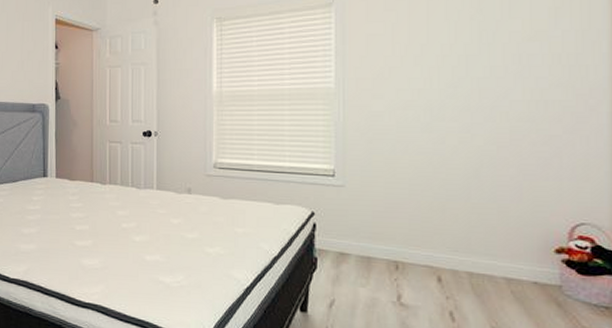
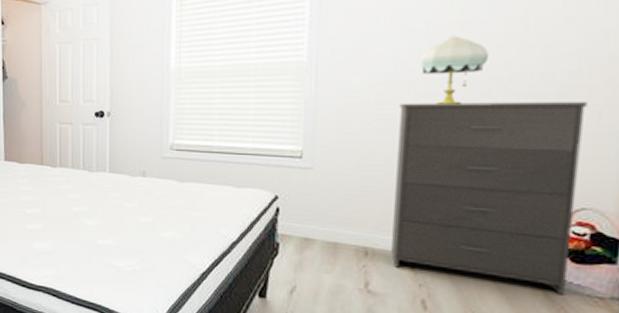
dresser: none [417,126,578,306] -> present [391,102,589,296]
table lamp: none [433,67,491,128] -> present [420,35,490,104]

